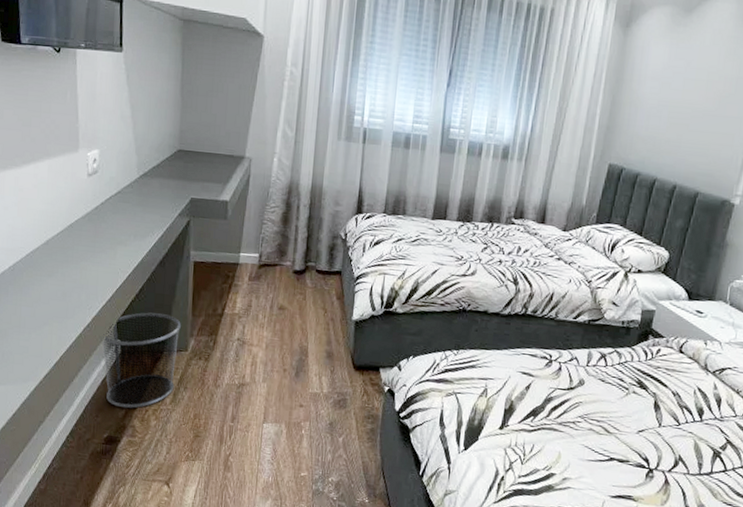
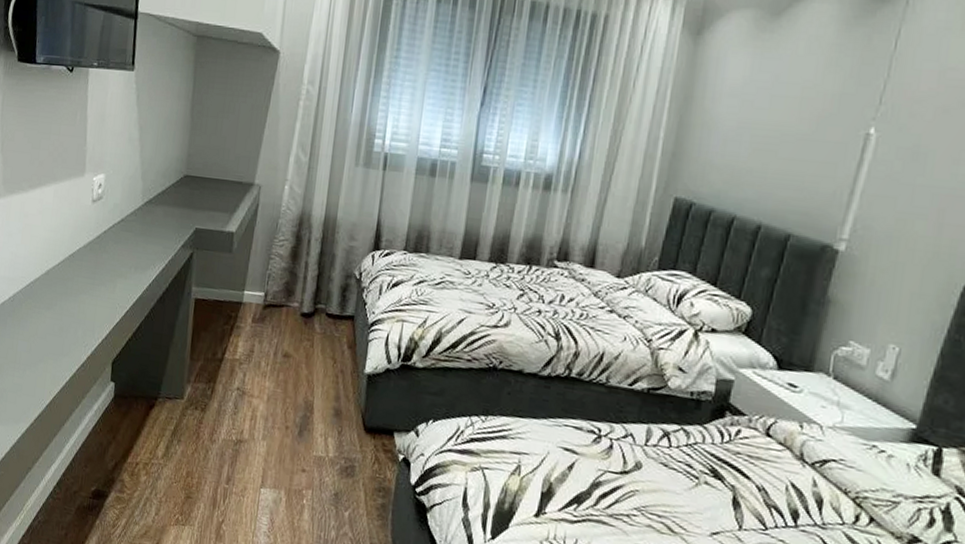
waste bin: present [102,312,181,408] -> none [95,353,178,460]

